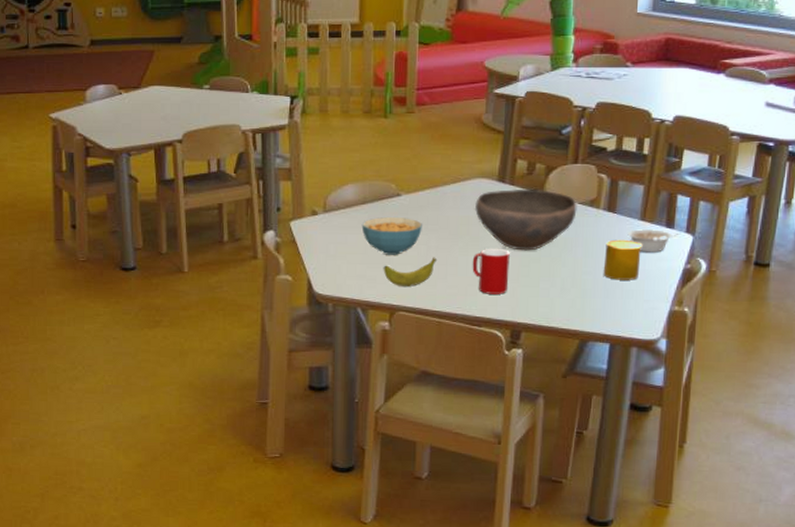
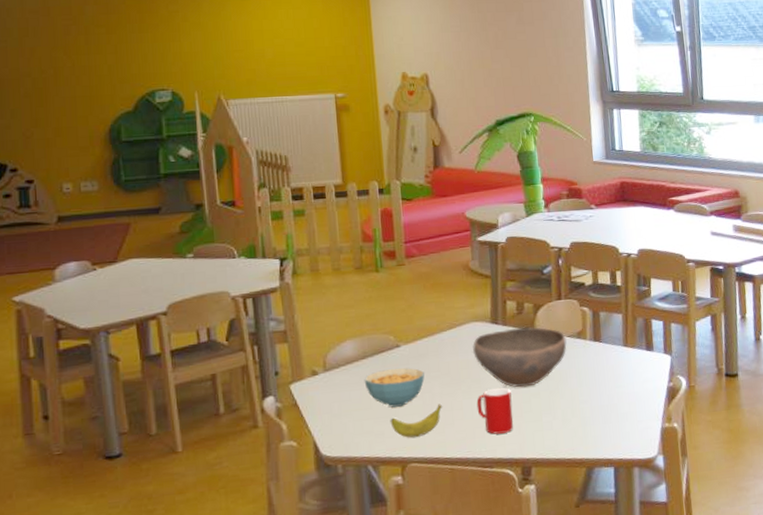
cup: present [603,239,642,280] -> none [596,366,630,405]
legume: present [627,228,678,253] -> none [614,353,658,376]

